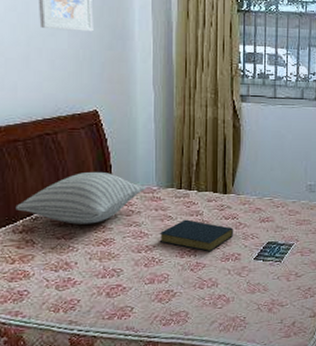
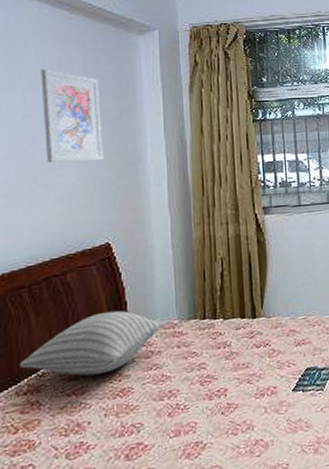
hardback book: present [159,219,234,252] -> none [183,353,268,390]

